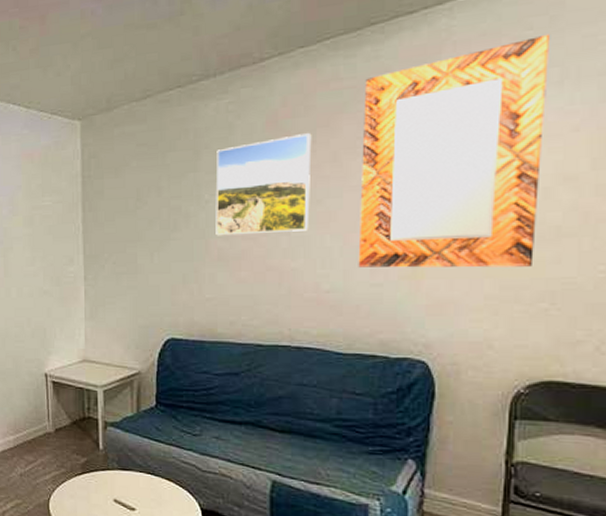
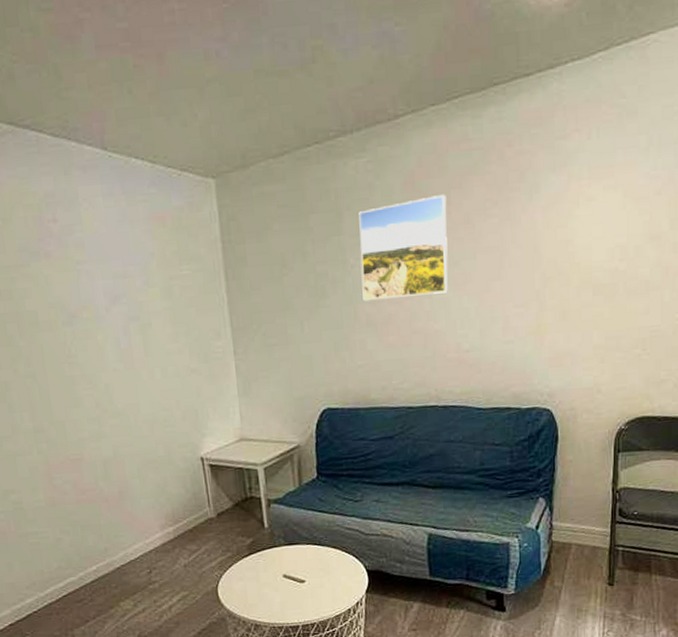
home mirror: present [358,34,549,268] -> none [491,102,638,326]

